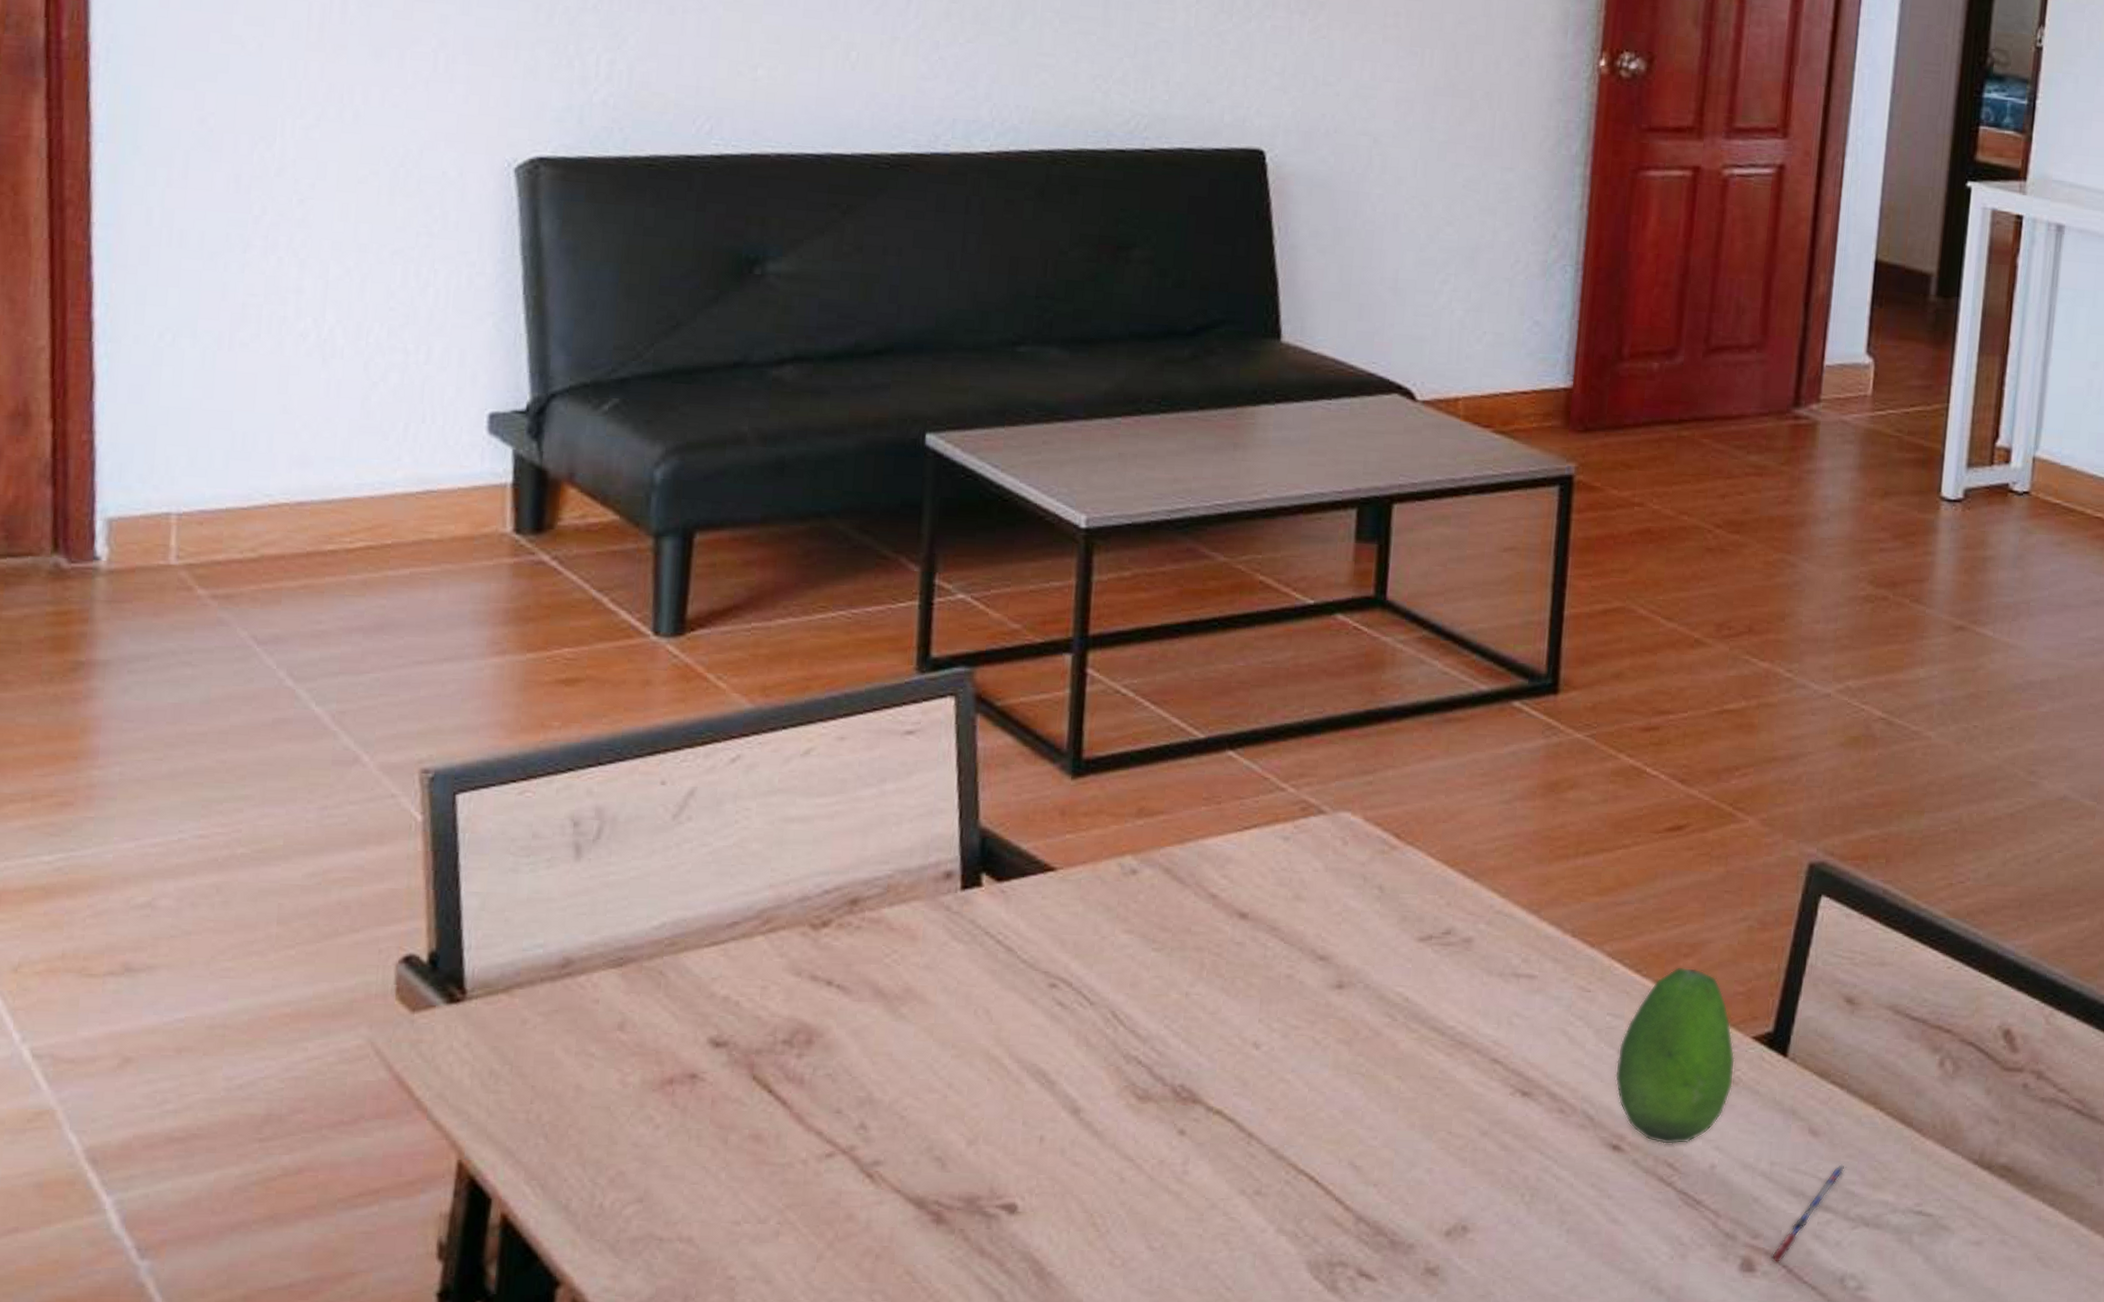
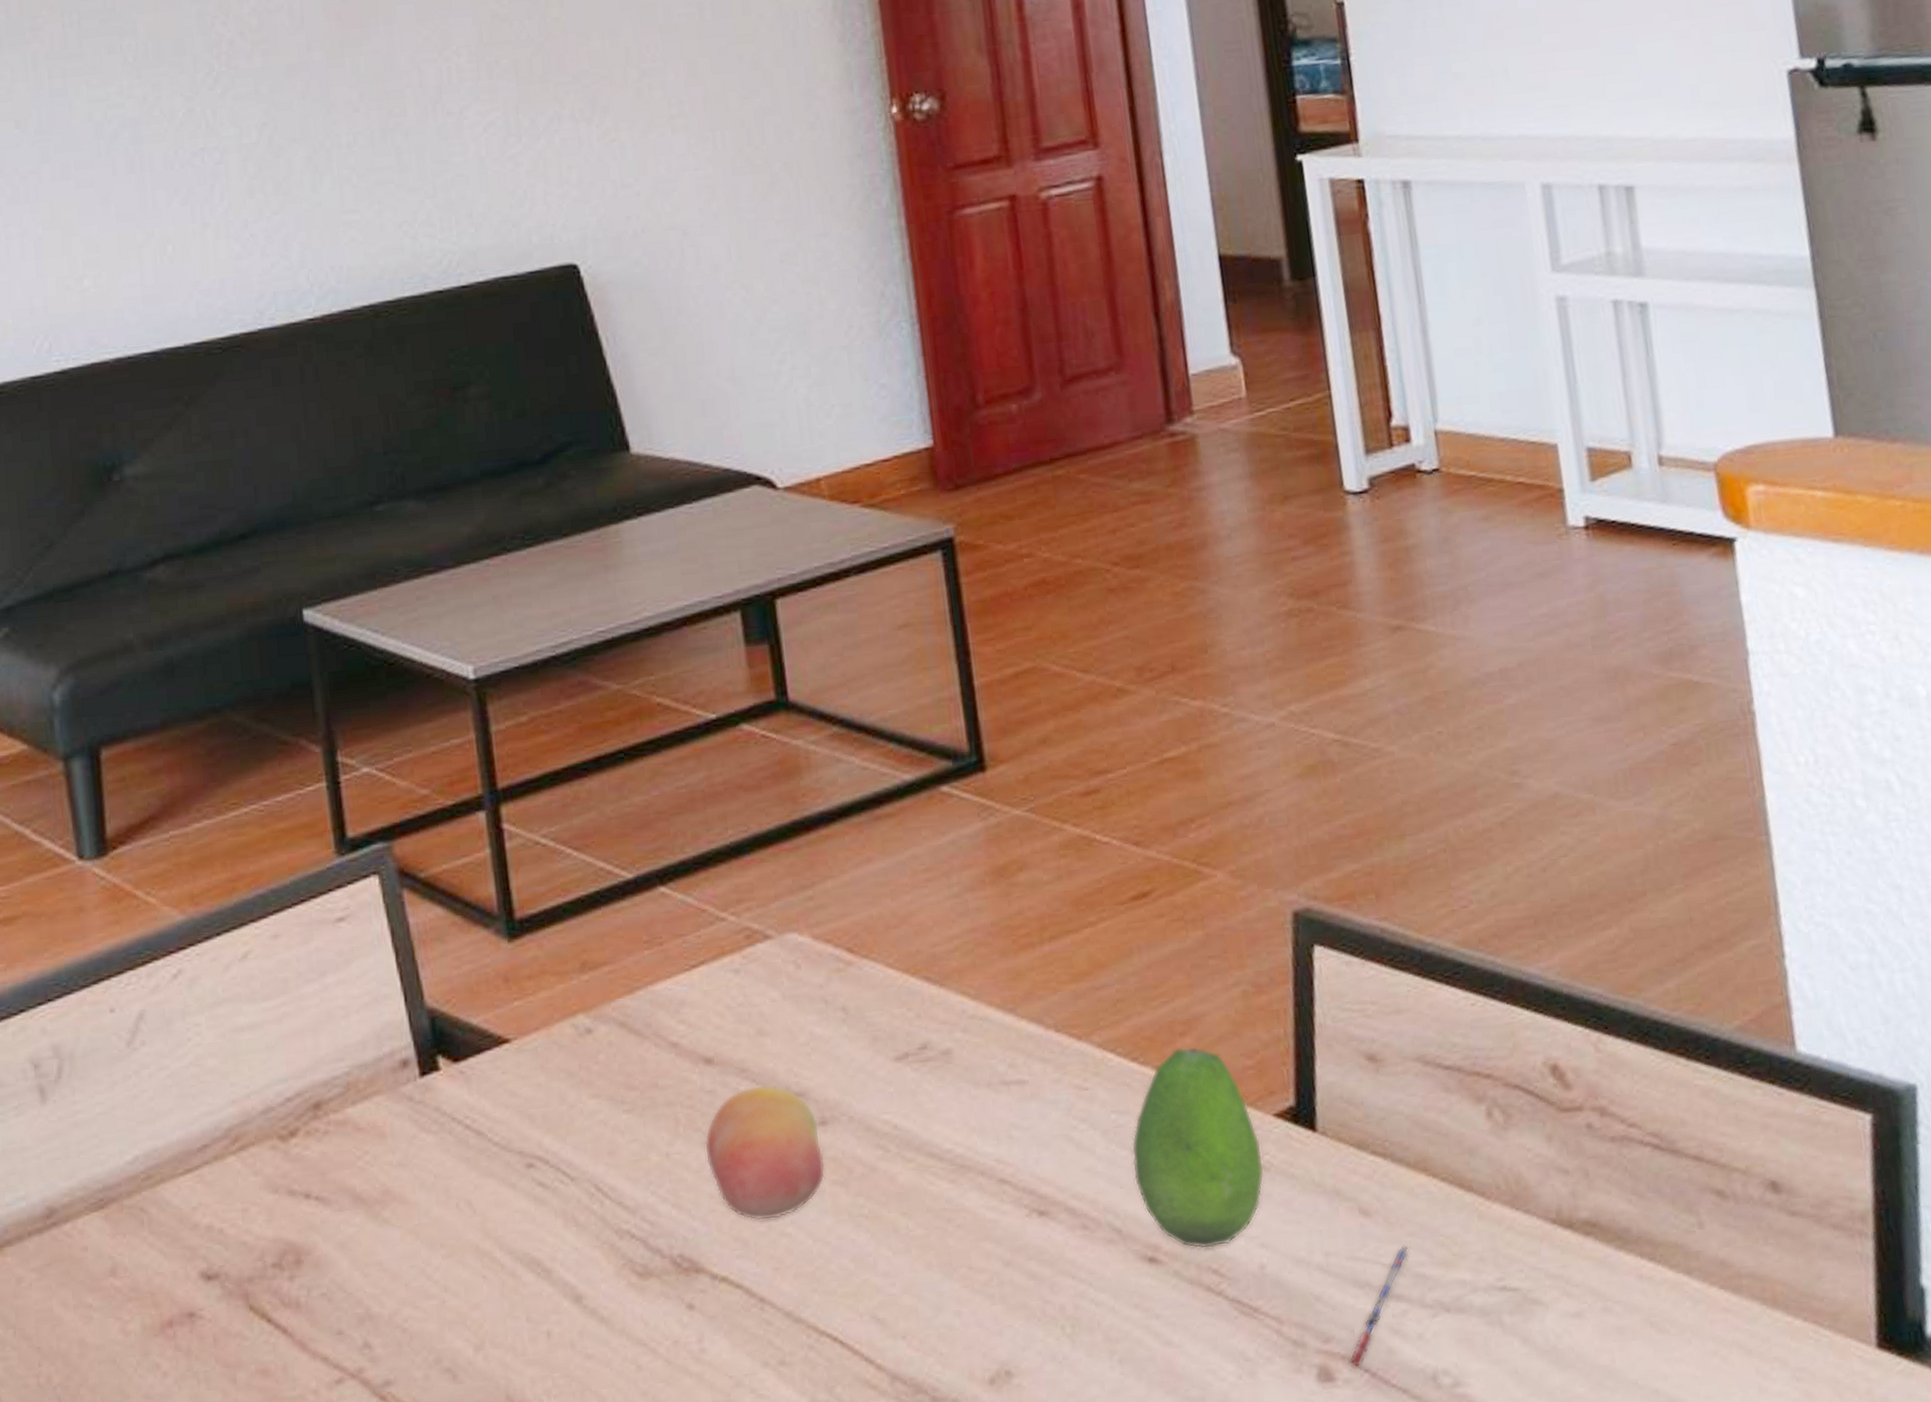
fruit: none [1223,944,1335,1066] -> present [704,1084,826,1221]

